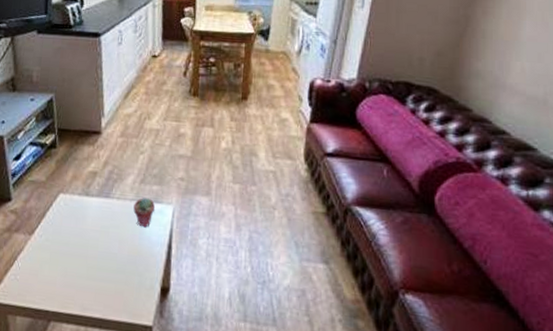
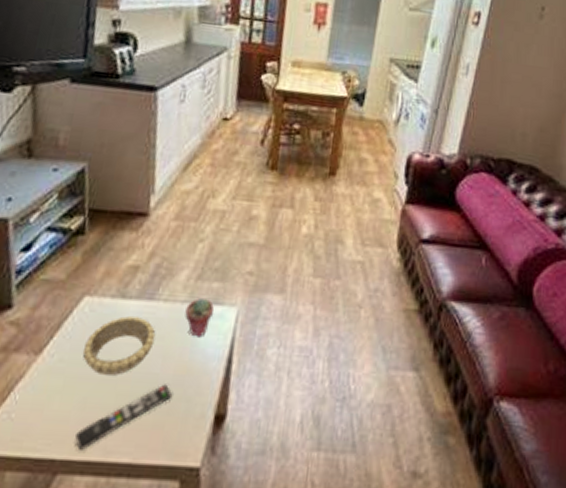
decorative bowl: none [61,209,113,254] -> present [82,316,156,377]
remote control: none [61,261,128,307] -> present [75,384,173,452]

